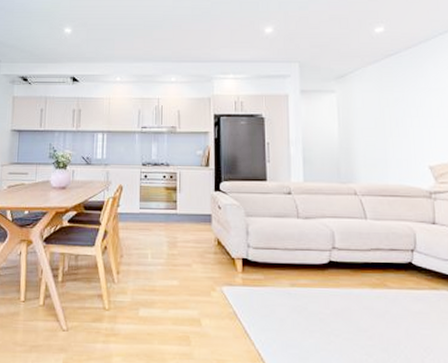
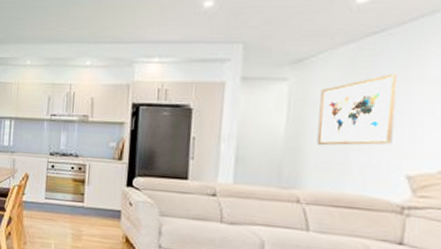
wall art: none [360,85,415,145] -> present [316,73,399,146]

